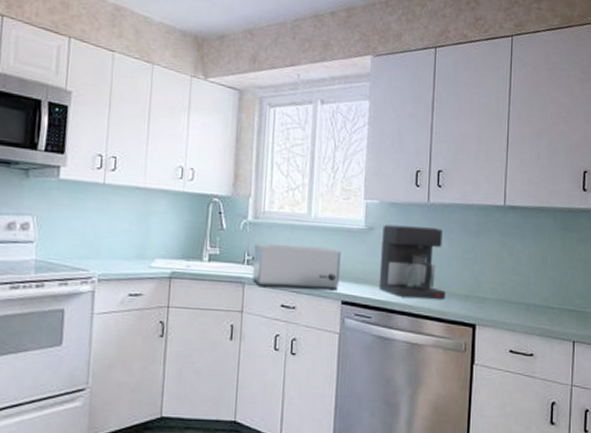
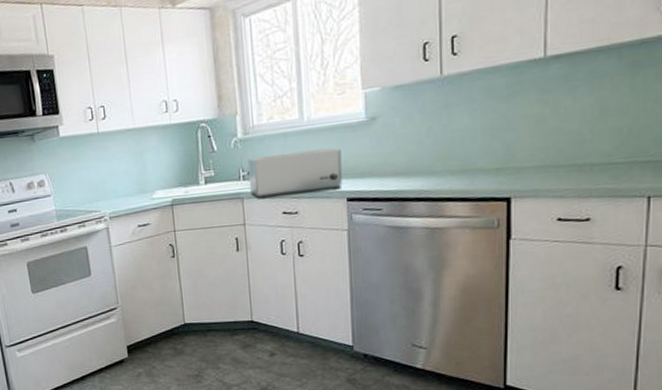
coffee maker: present [378,224,445,301] -> none [386,101,470,185]

